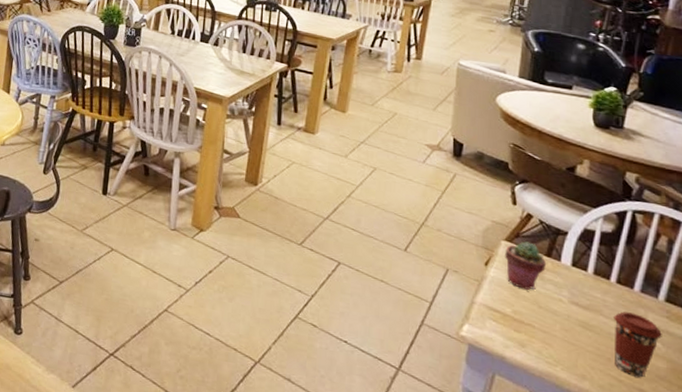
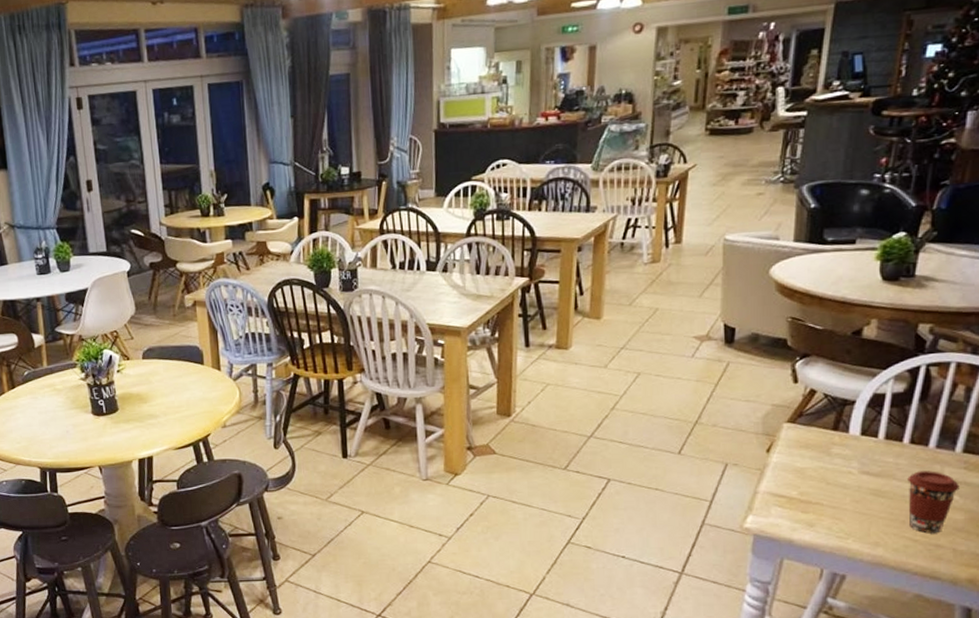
potted succulent: present [505,241,547,290] -> none [788,419,834,469]

